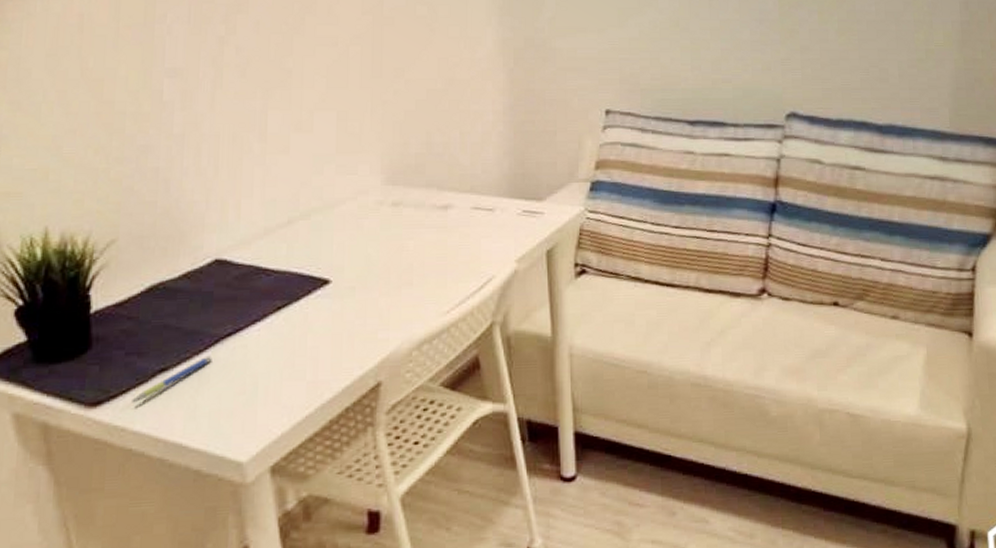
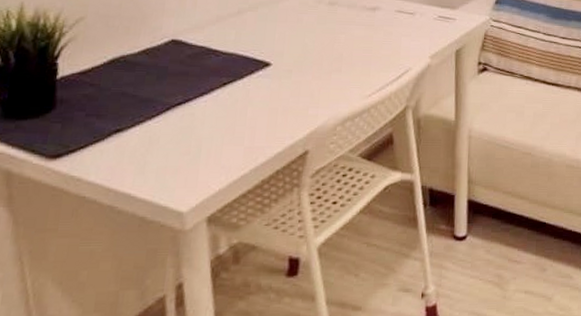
pen: present [132,355,212,403] -> none [88,120,163,158]

